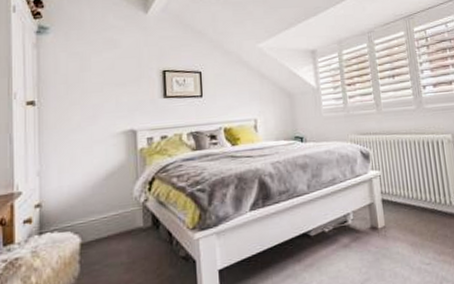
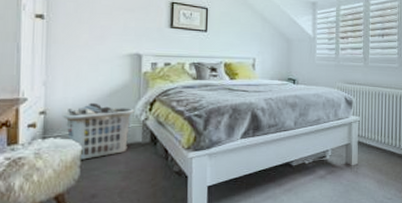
clothes hamper: none [58,188,133,254] -> present [62,102,134,160]

